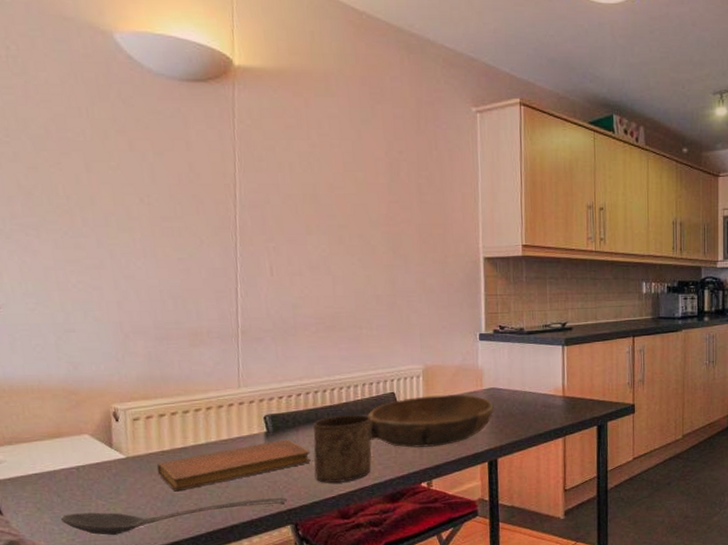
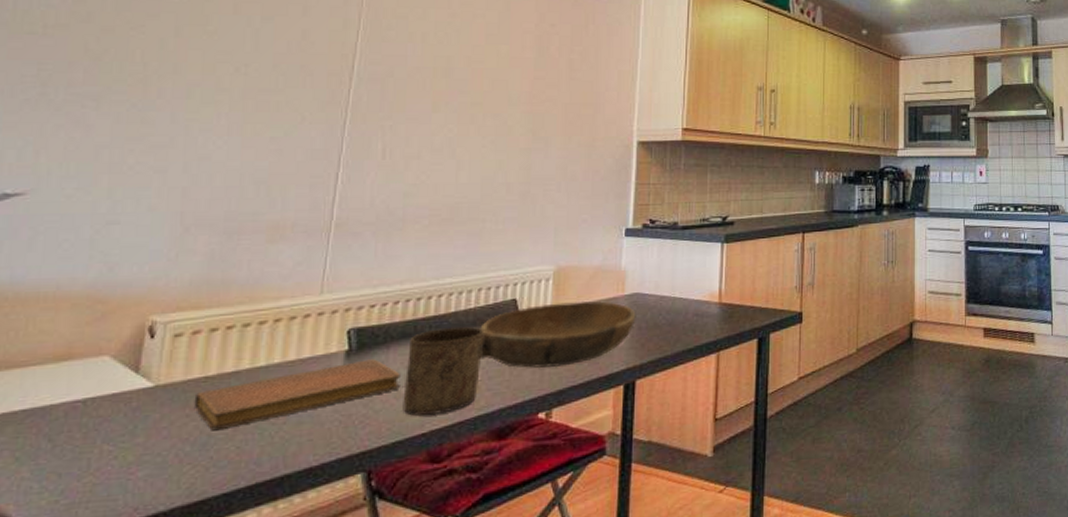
stirrer: present [60,497,287,535] -> none [44,436,361,494]

